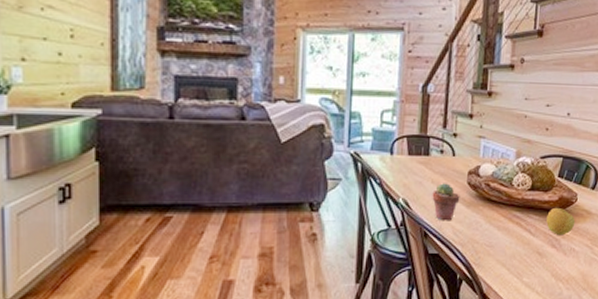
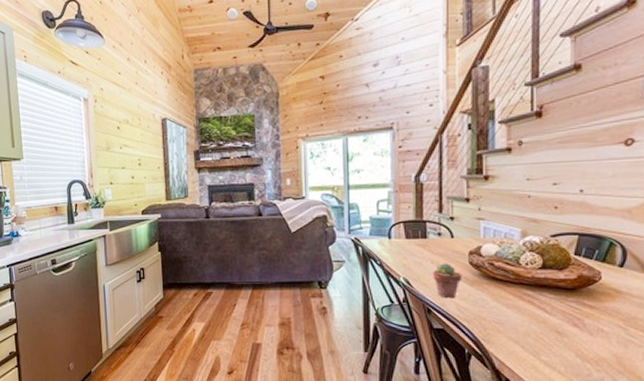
apple: present [546,207,576,235] -> none [564,285,601,314]

